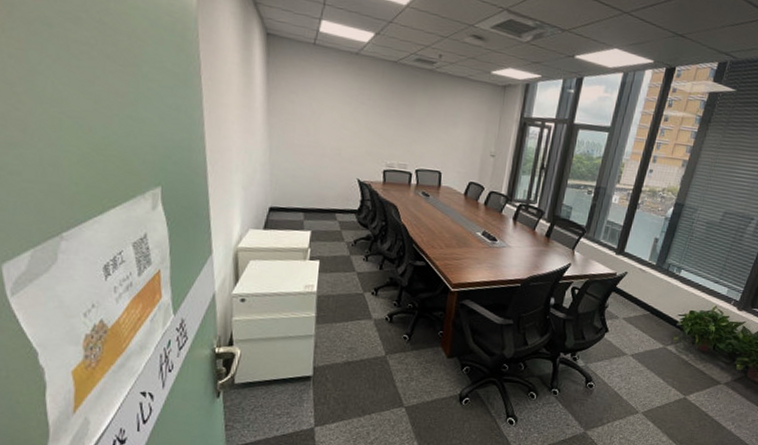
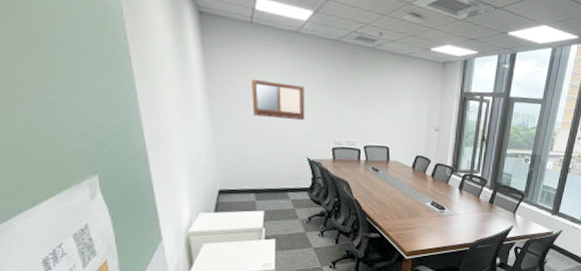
writing board: none [308,99,361,142] -> present [252,80,306,121]

